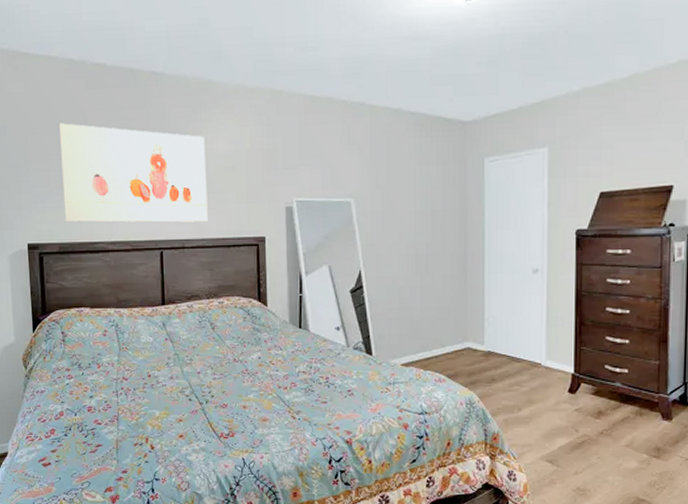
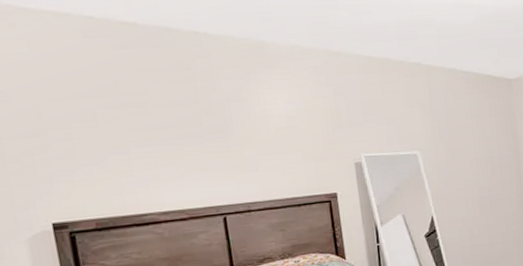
wall art: present [59,123,208,223] -> none [81,86,275,196]

